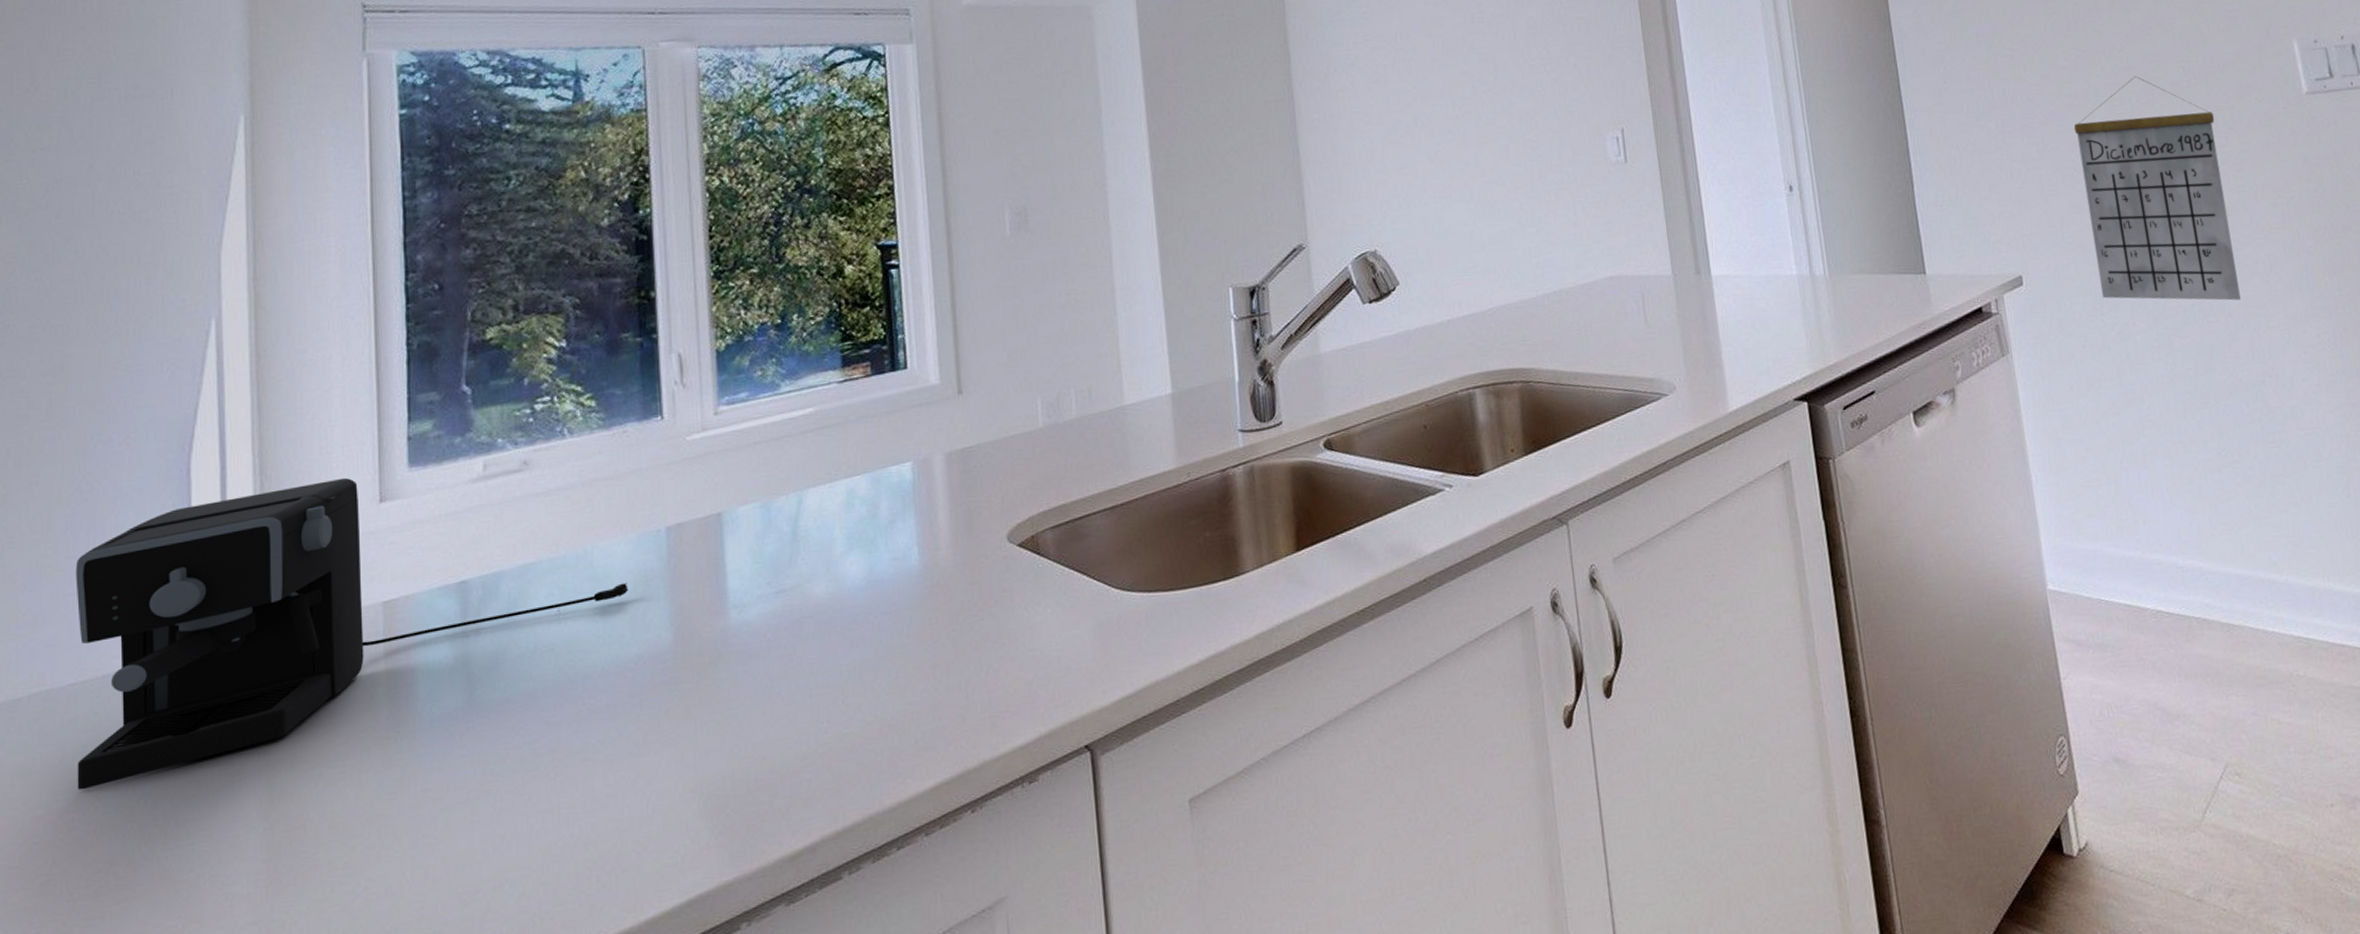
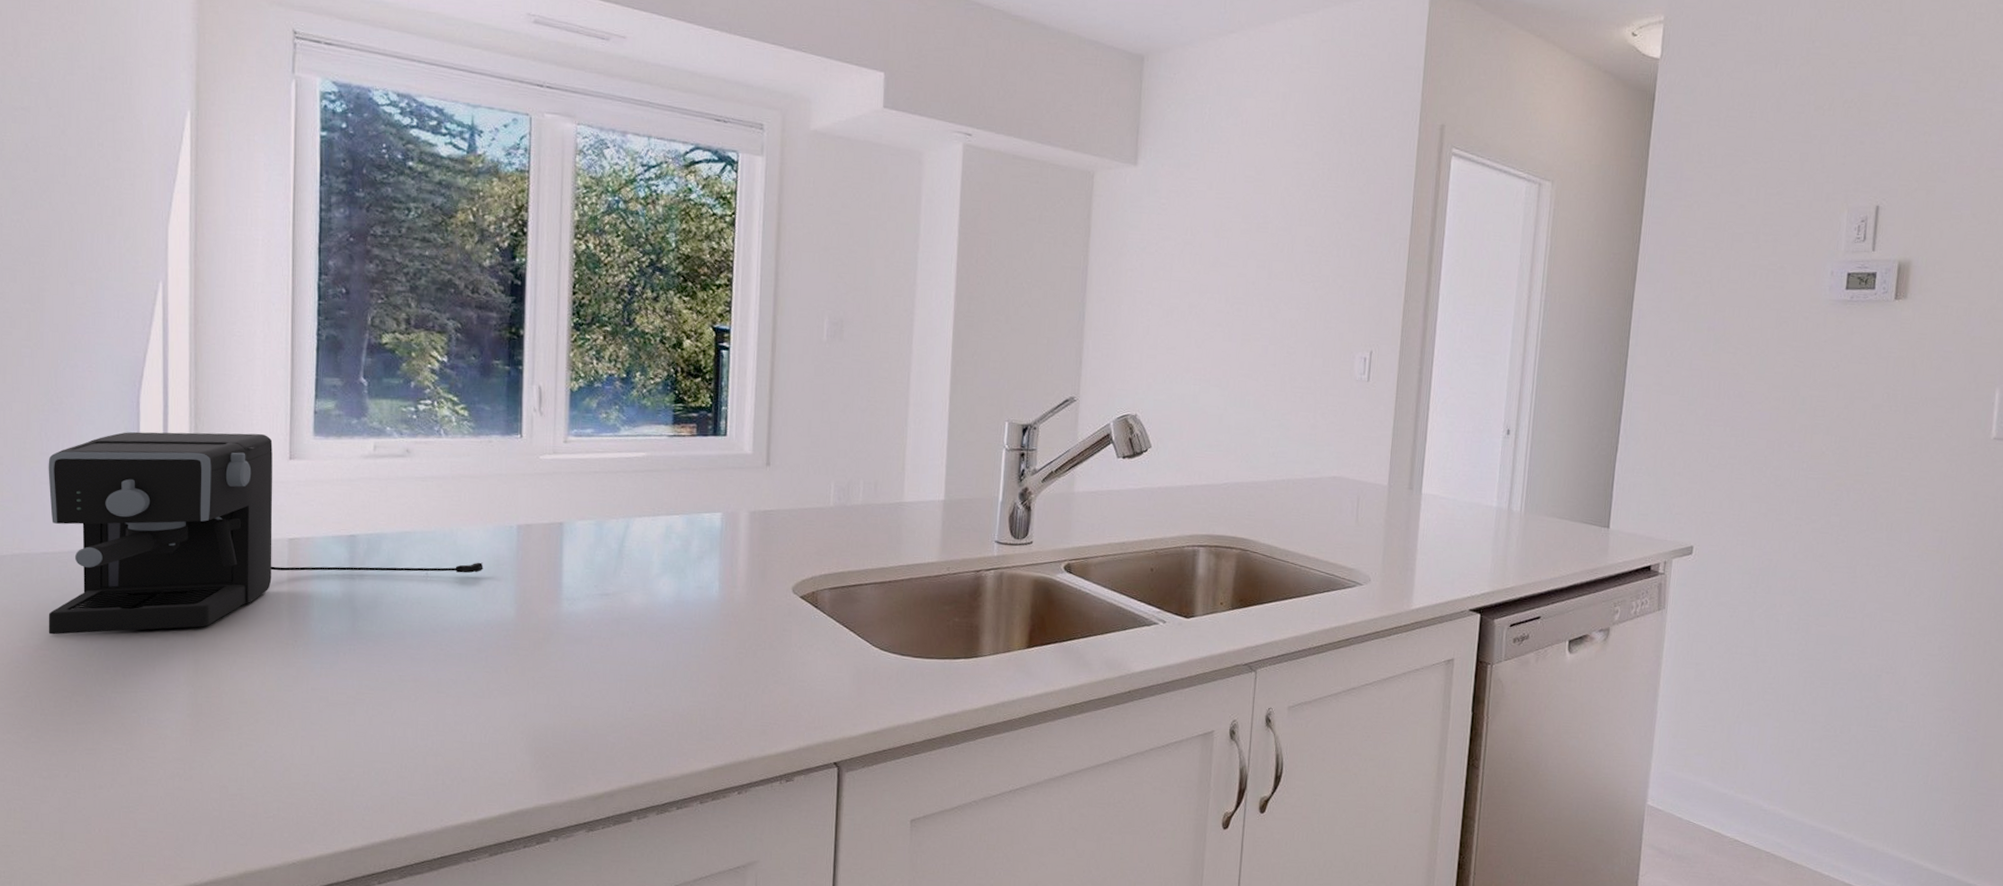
calendar: present [2074,75,2241,301] -> none [1759,393,1904,604]

